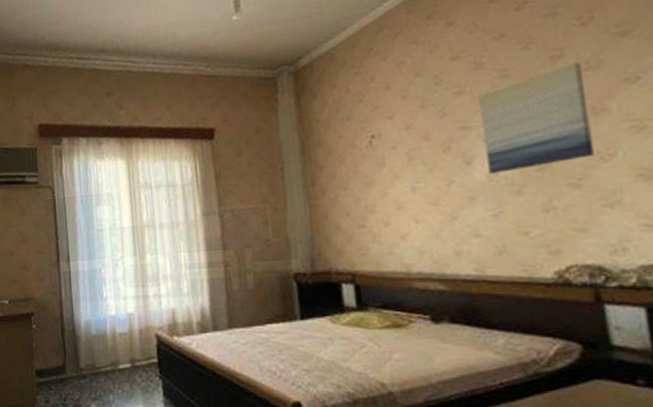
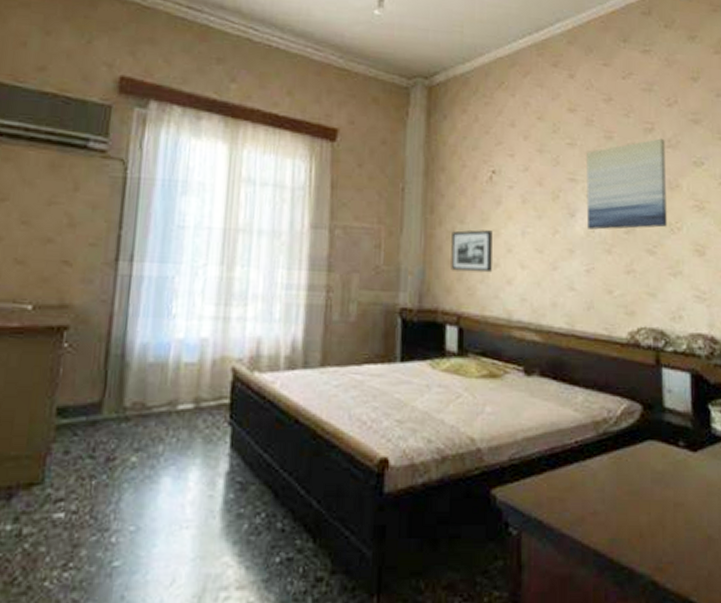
picture frame: none [336,192,383,235] -> present [451,230,493,273]

